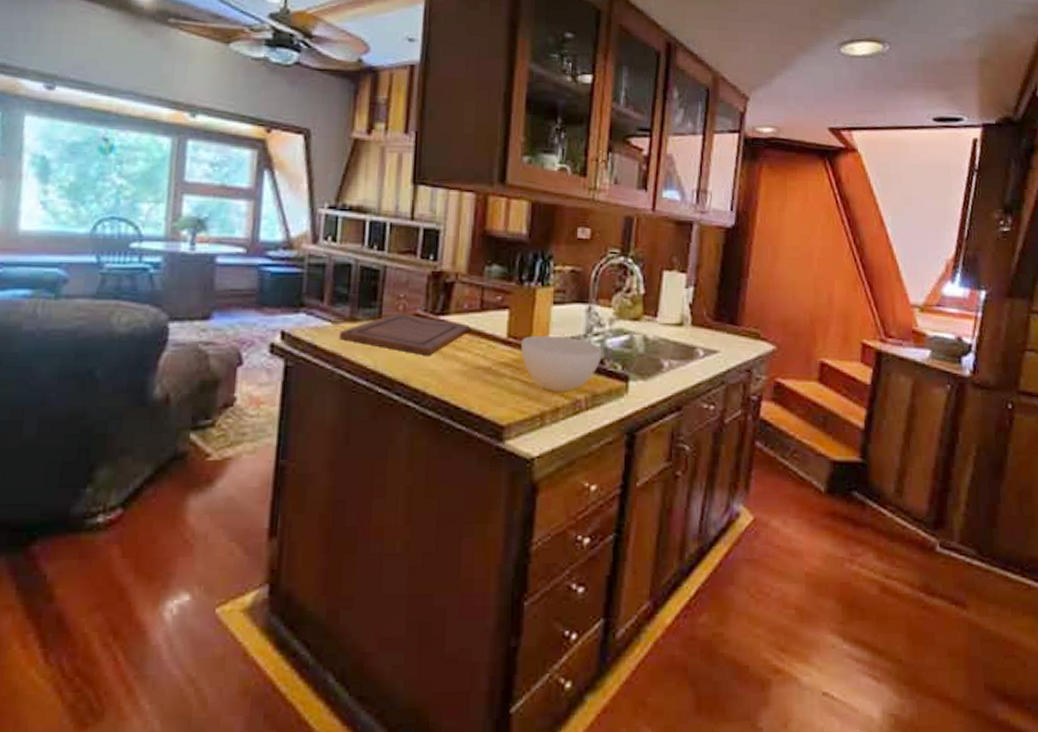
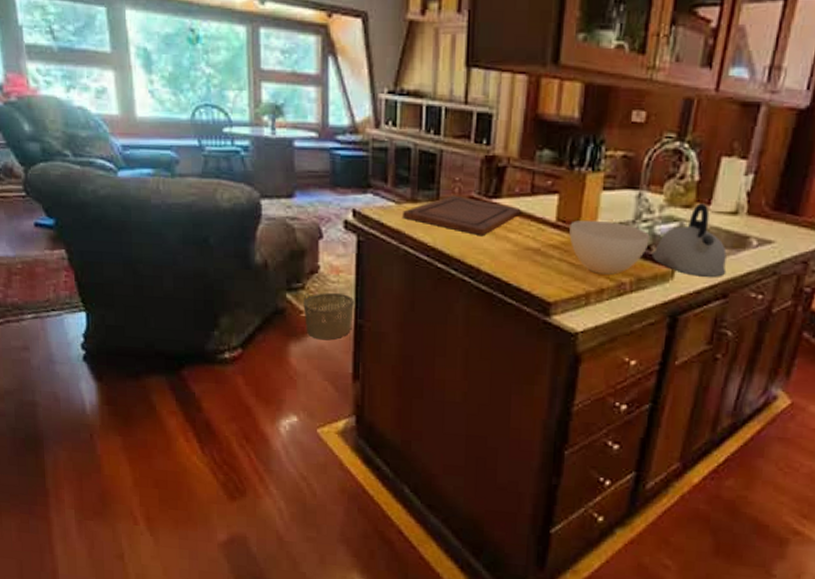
basket: none [210,428,278,489] -> present [303,292,355,341]
kettle: none [605,316,678,389] -> present [651,203,727,277]

